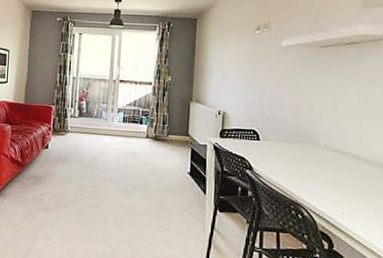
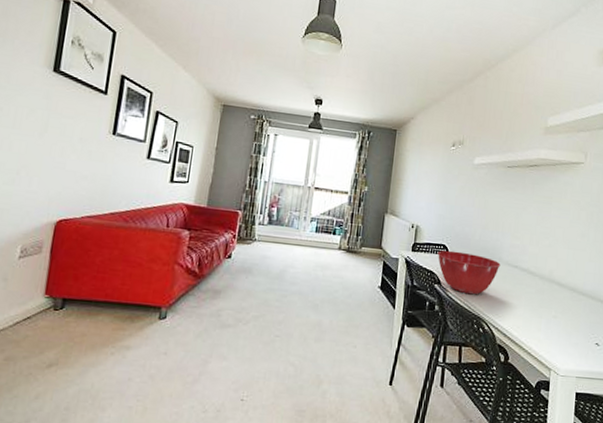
mixing bowl: none [247,136,318,181] -> present [437,250,501,295]

